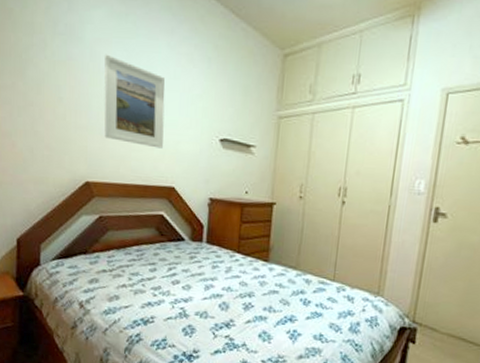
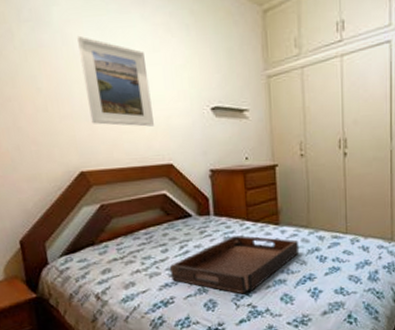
serving tray: none [154,266,284,325] -> present [169,235,298,294]

